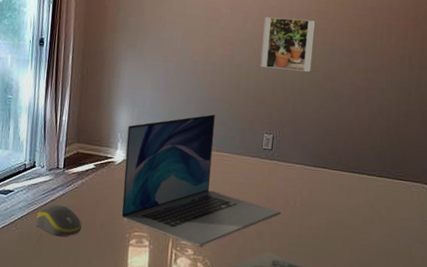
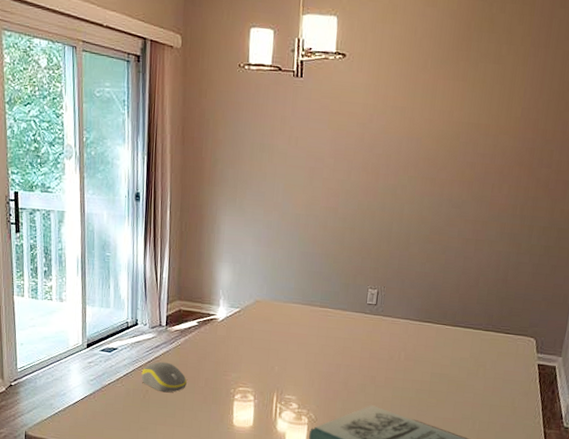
laptop: present [121,114,281,247] -> none [225,269,385,401]
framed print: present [260,17,316,72] -> none [364,166,424,224]

